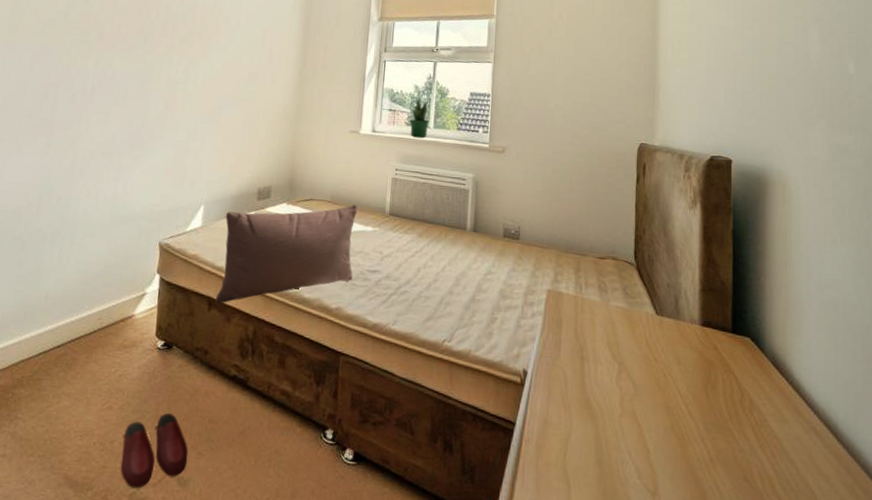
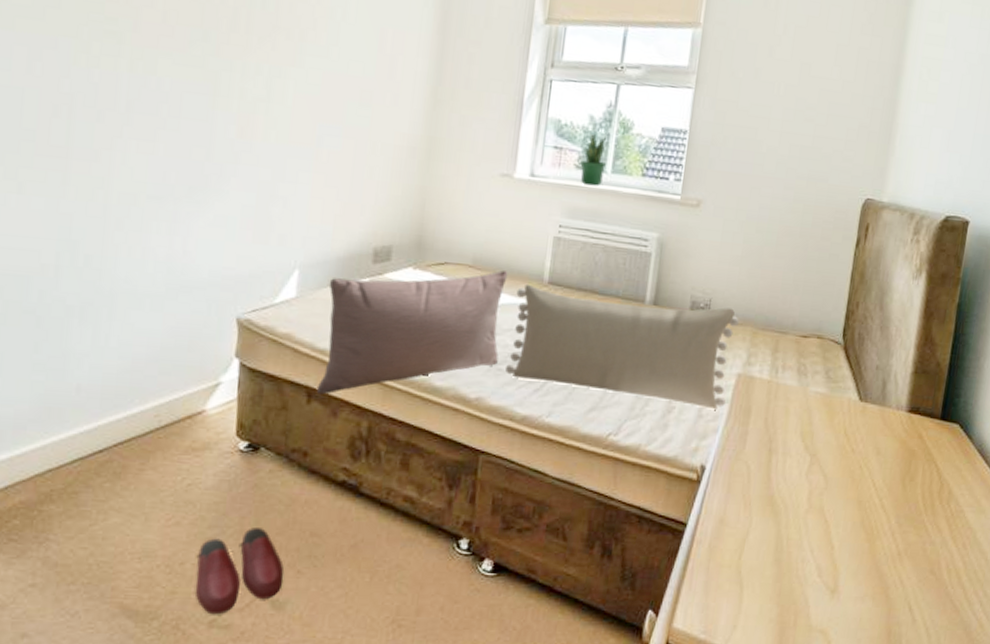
pillow: none [358,215,545,321] -> present [504,283,739,410]

